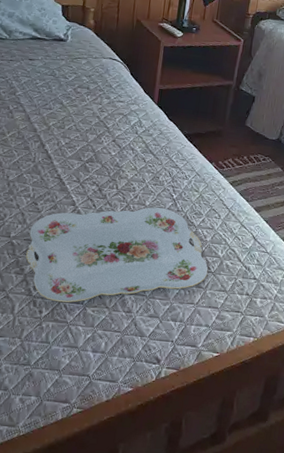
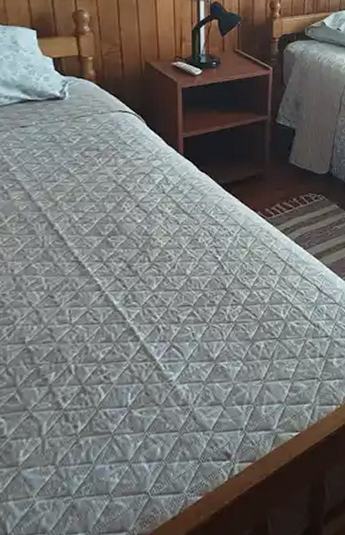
serving tray: present [26,207,209,303] -> none [48,273,272,411]

